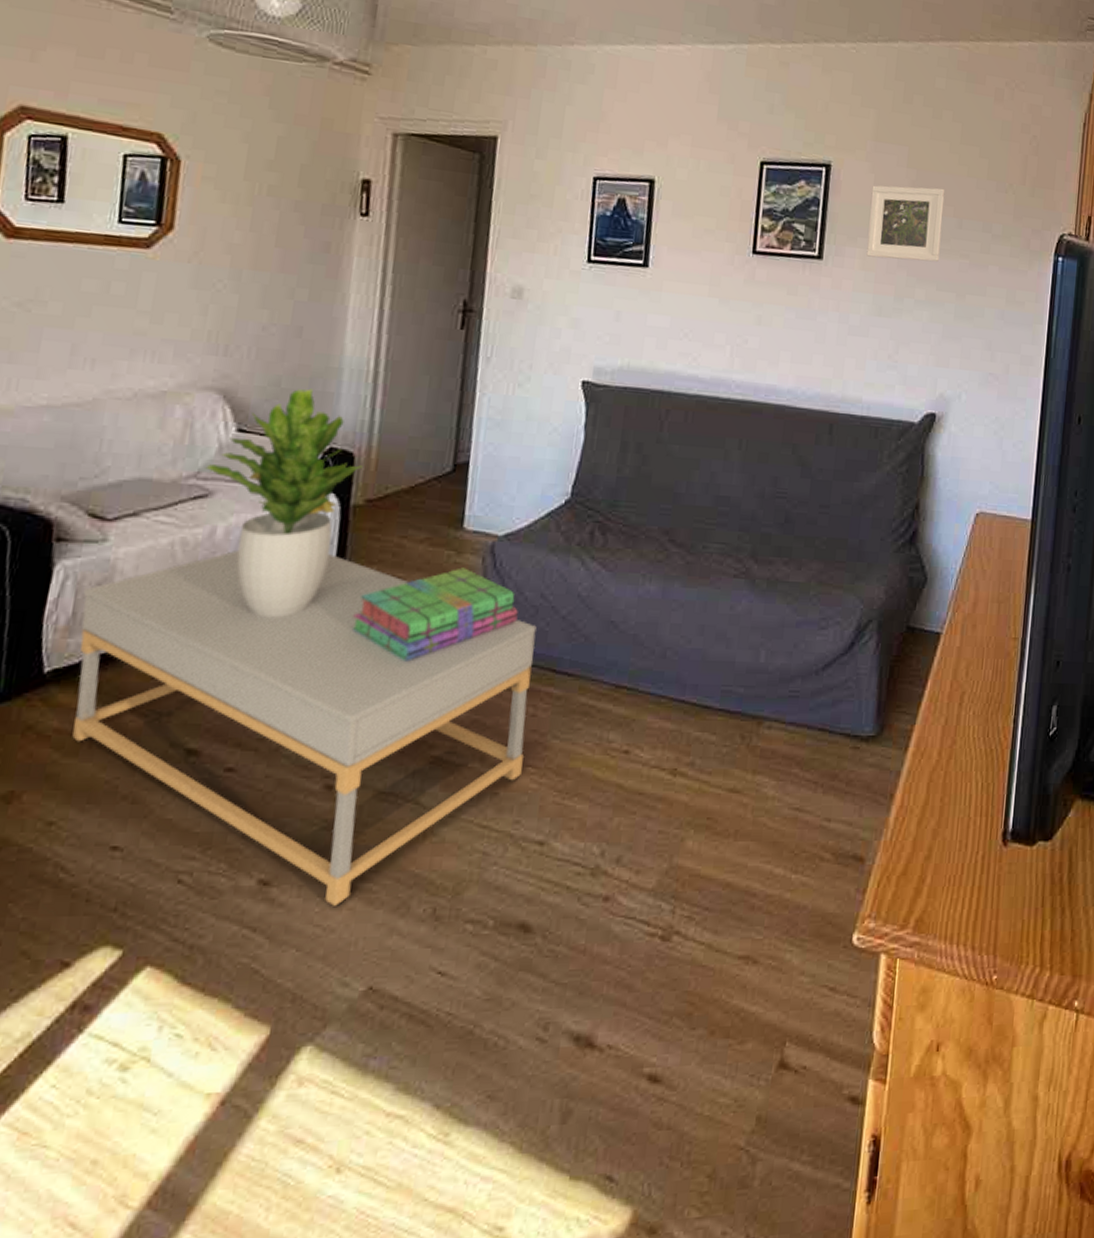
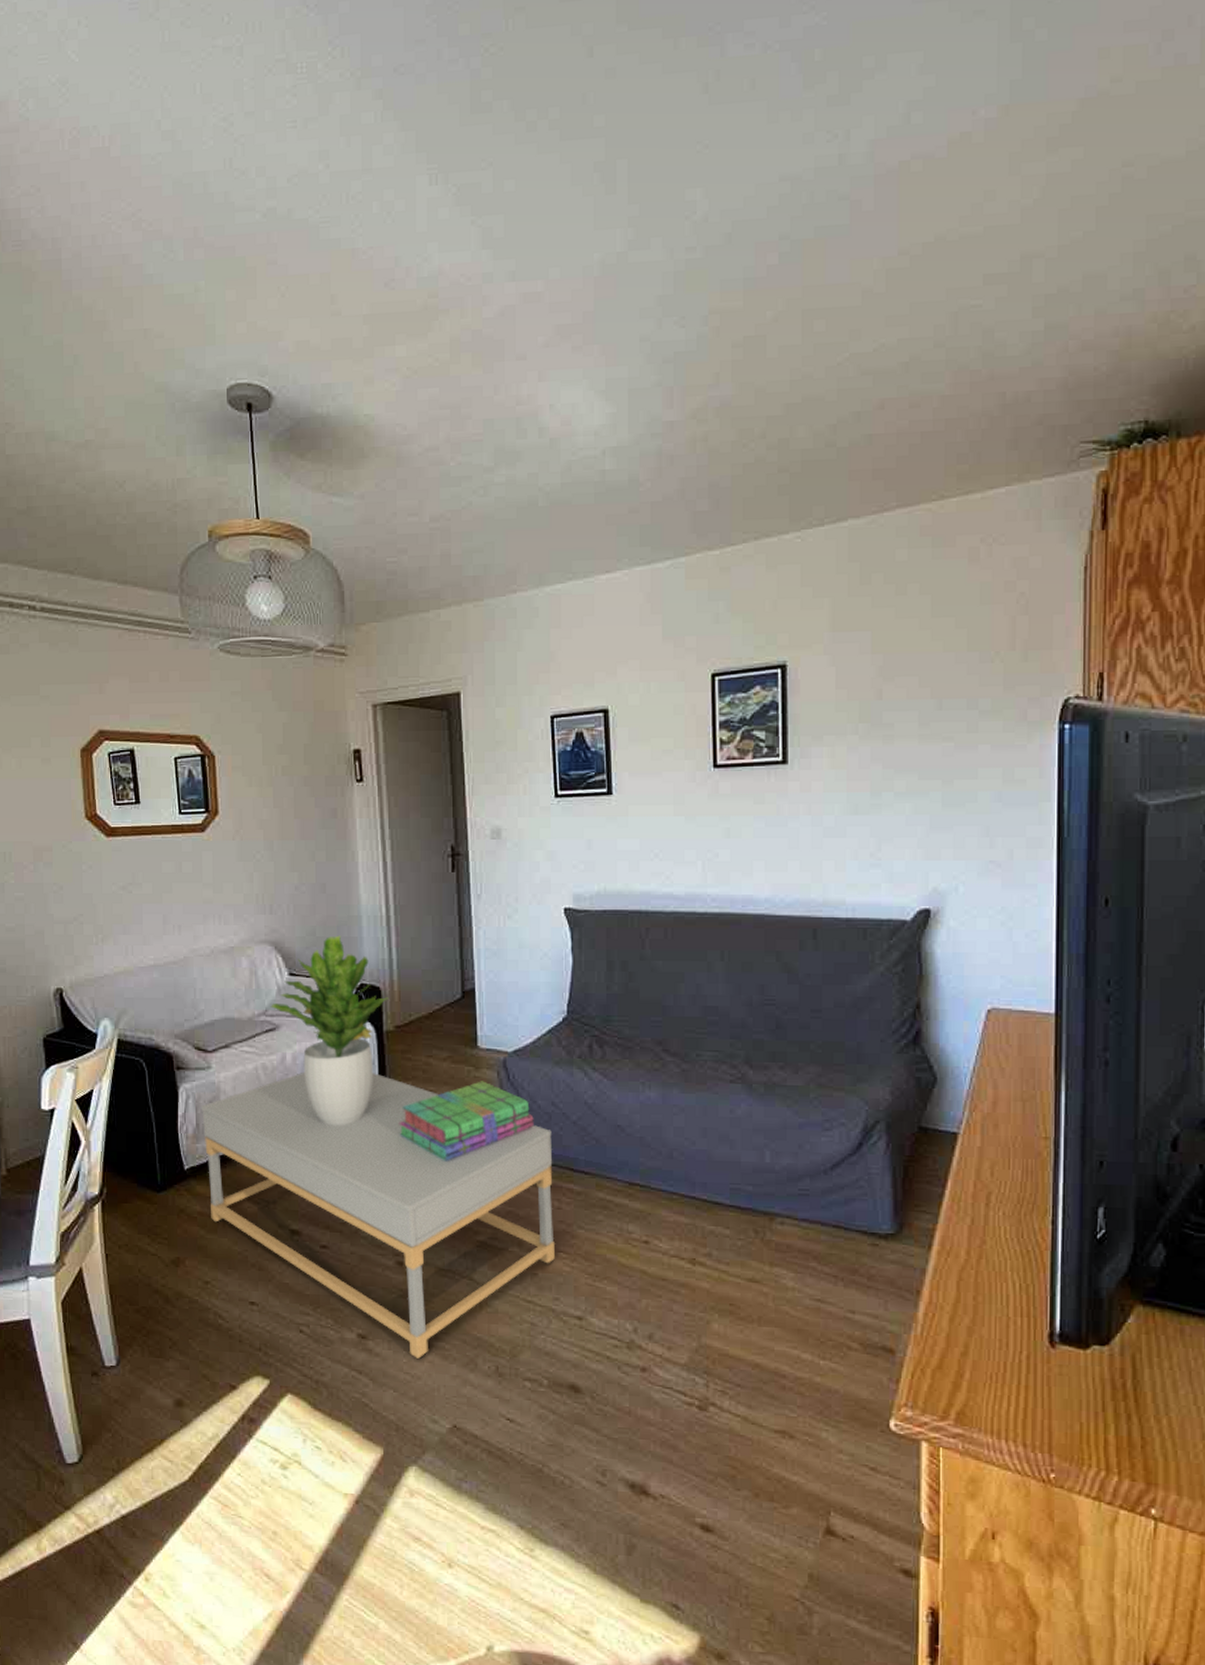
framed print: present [866,185,945,262] -> none [834,669,919,754]

